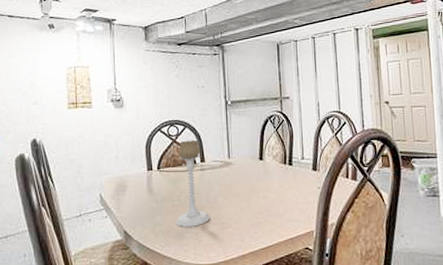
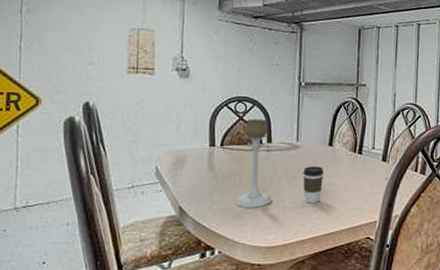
coffee cup: none [237,181,258,218] -> present [303,166,325,204]

